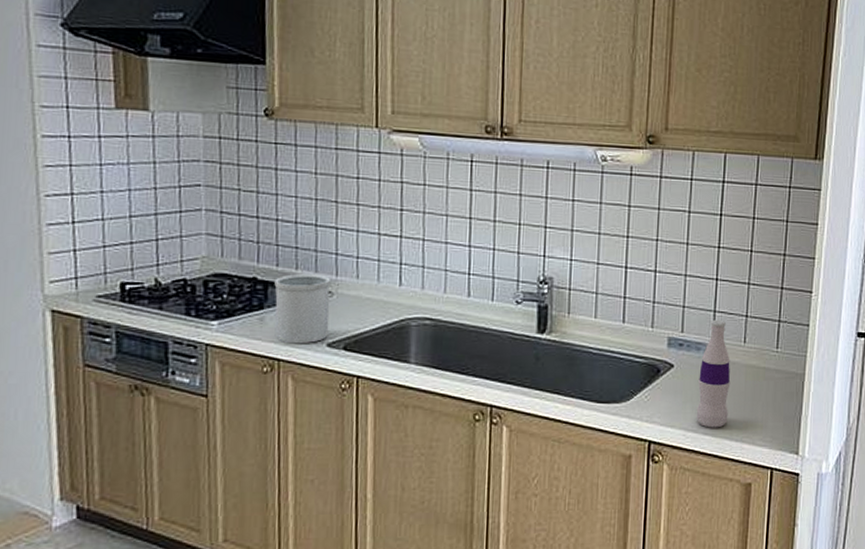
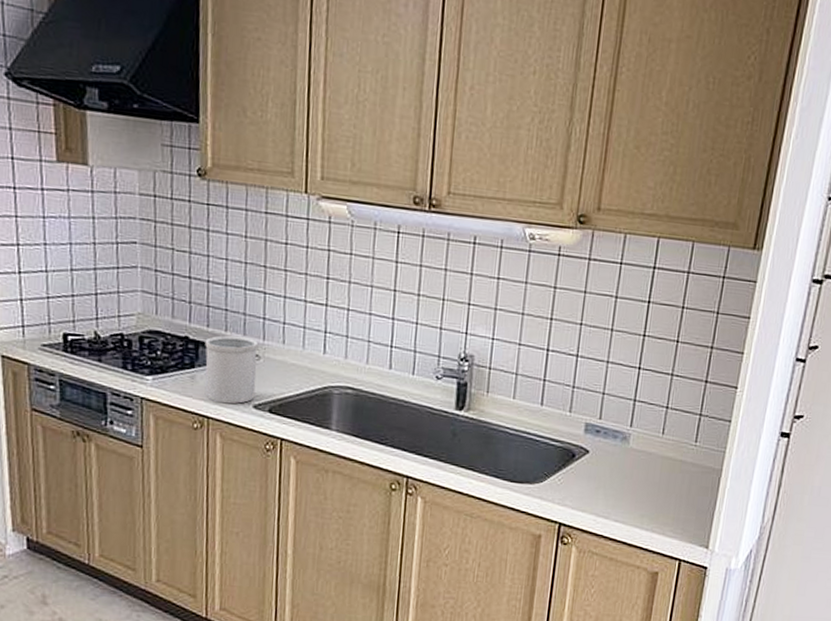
bottle: present [696,319,731,428] -> none [608,408,647,516]

